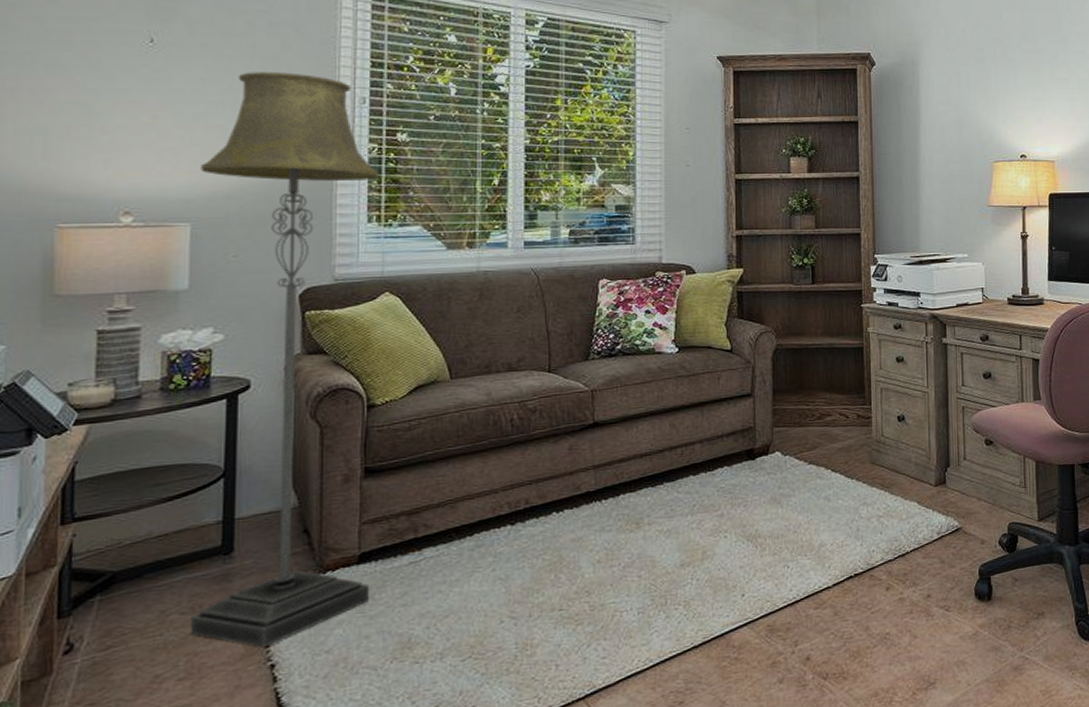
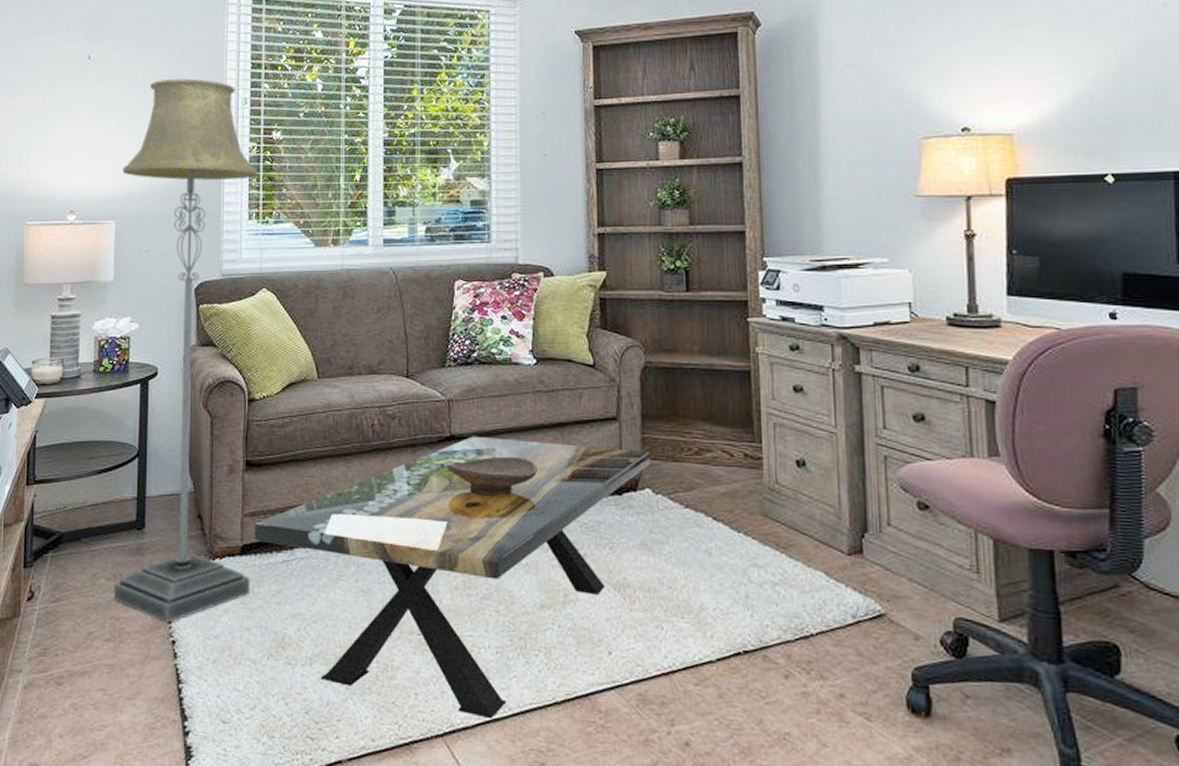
coffee table: none [374,420,780,674] -> present [253,436,651,718]
decorative bowl: none [590,436,680,473] -> present [447,456,539,495]

